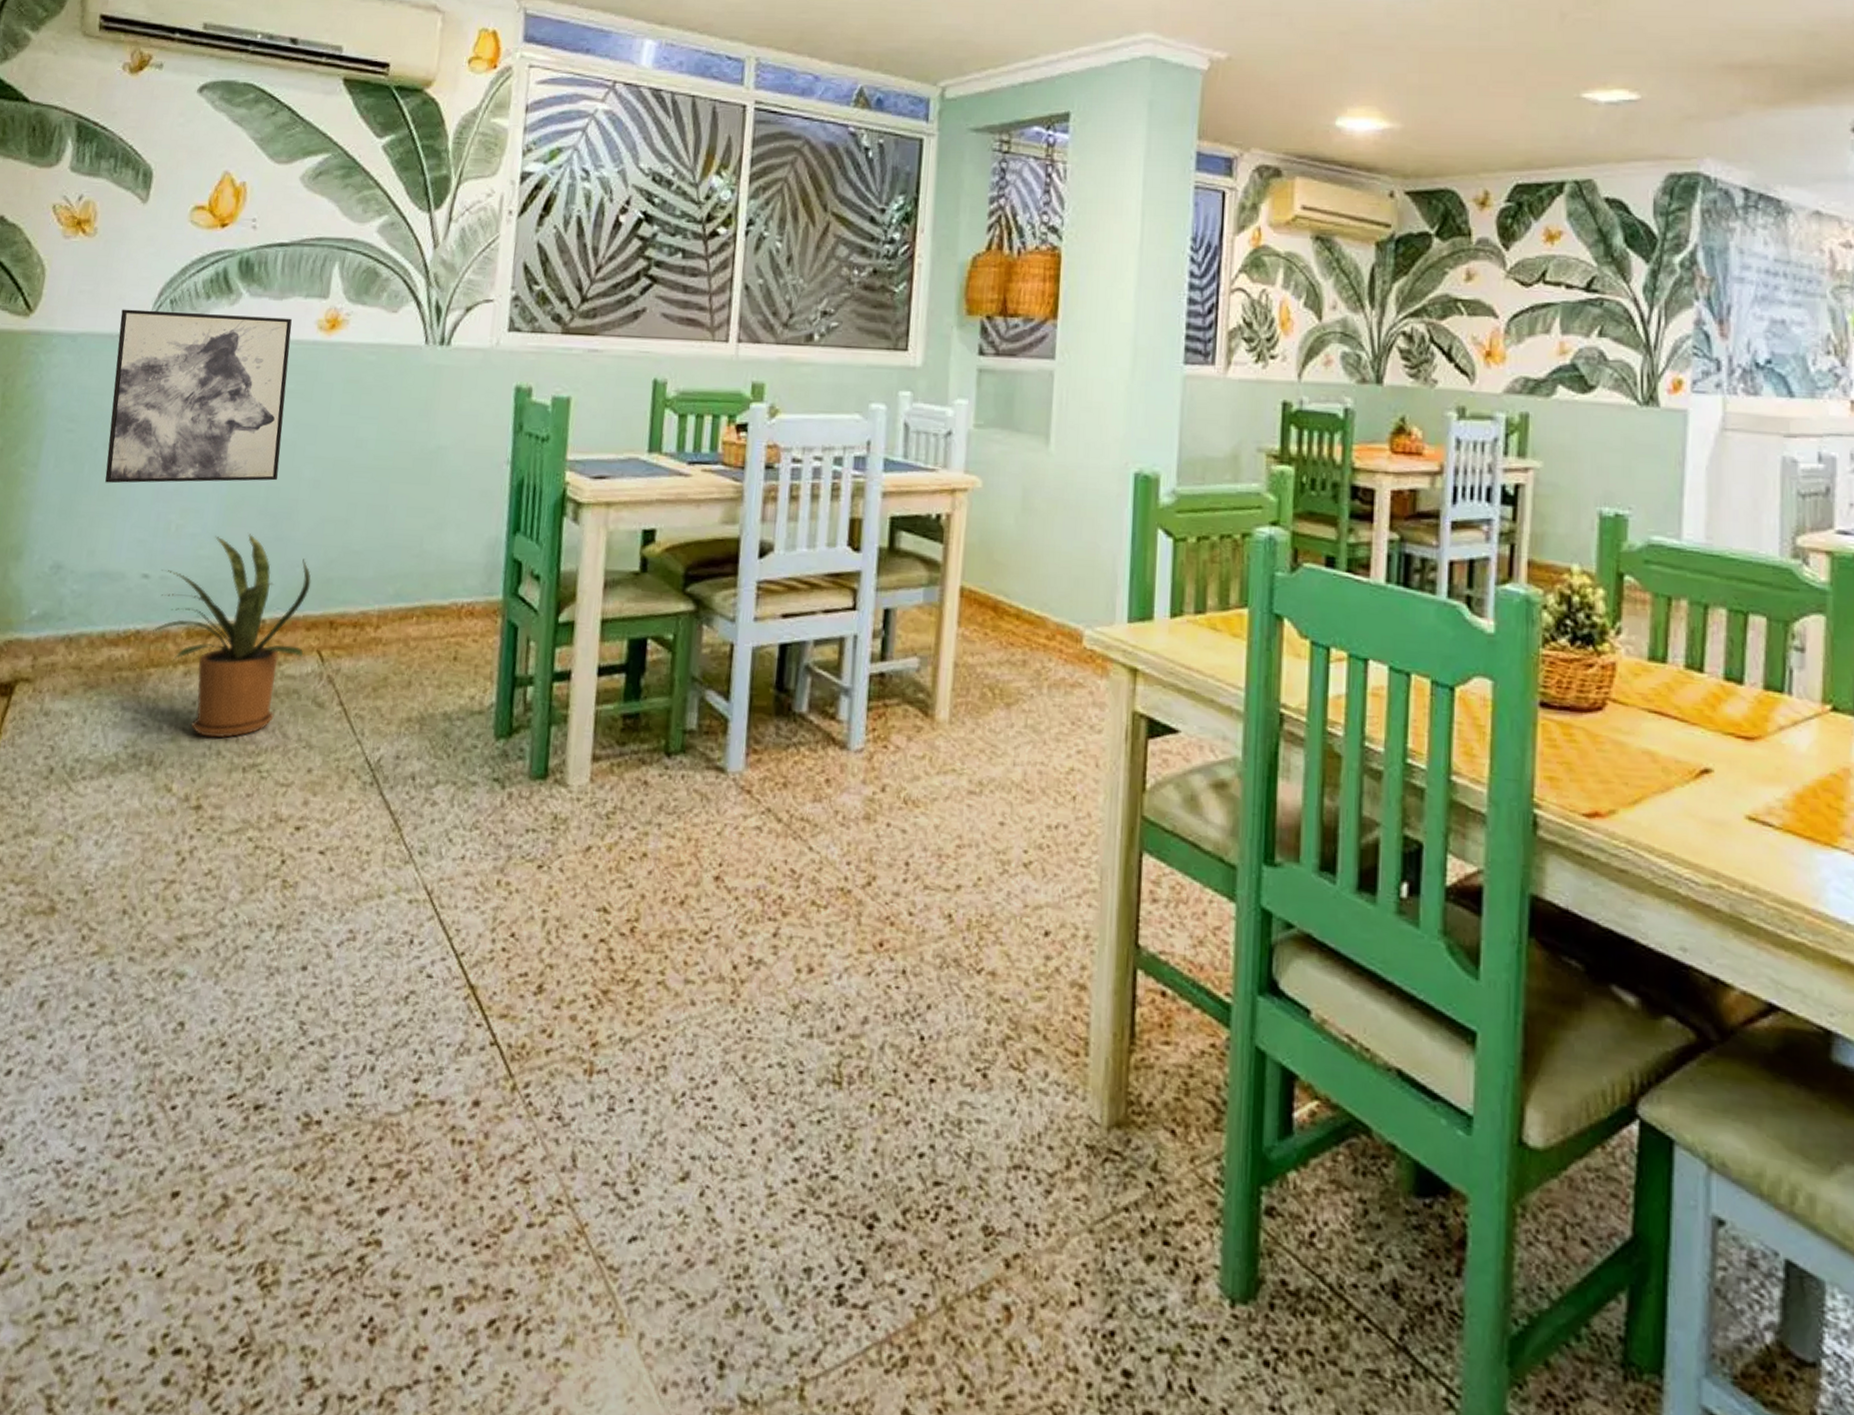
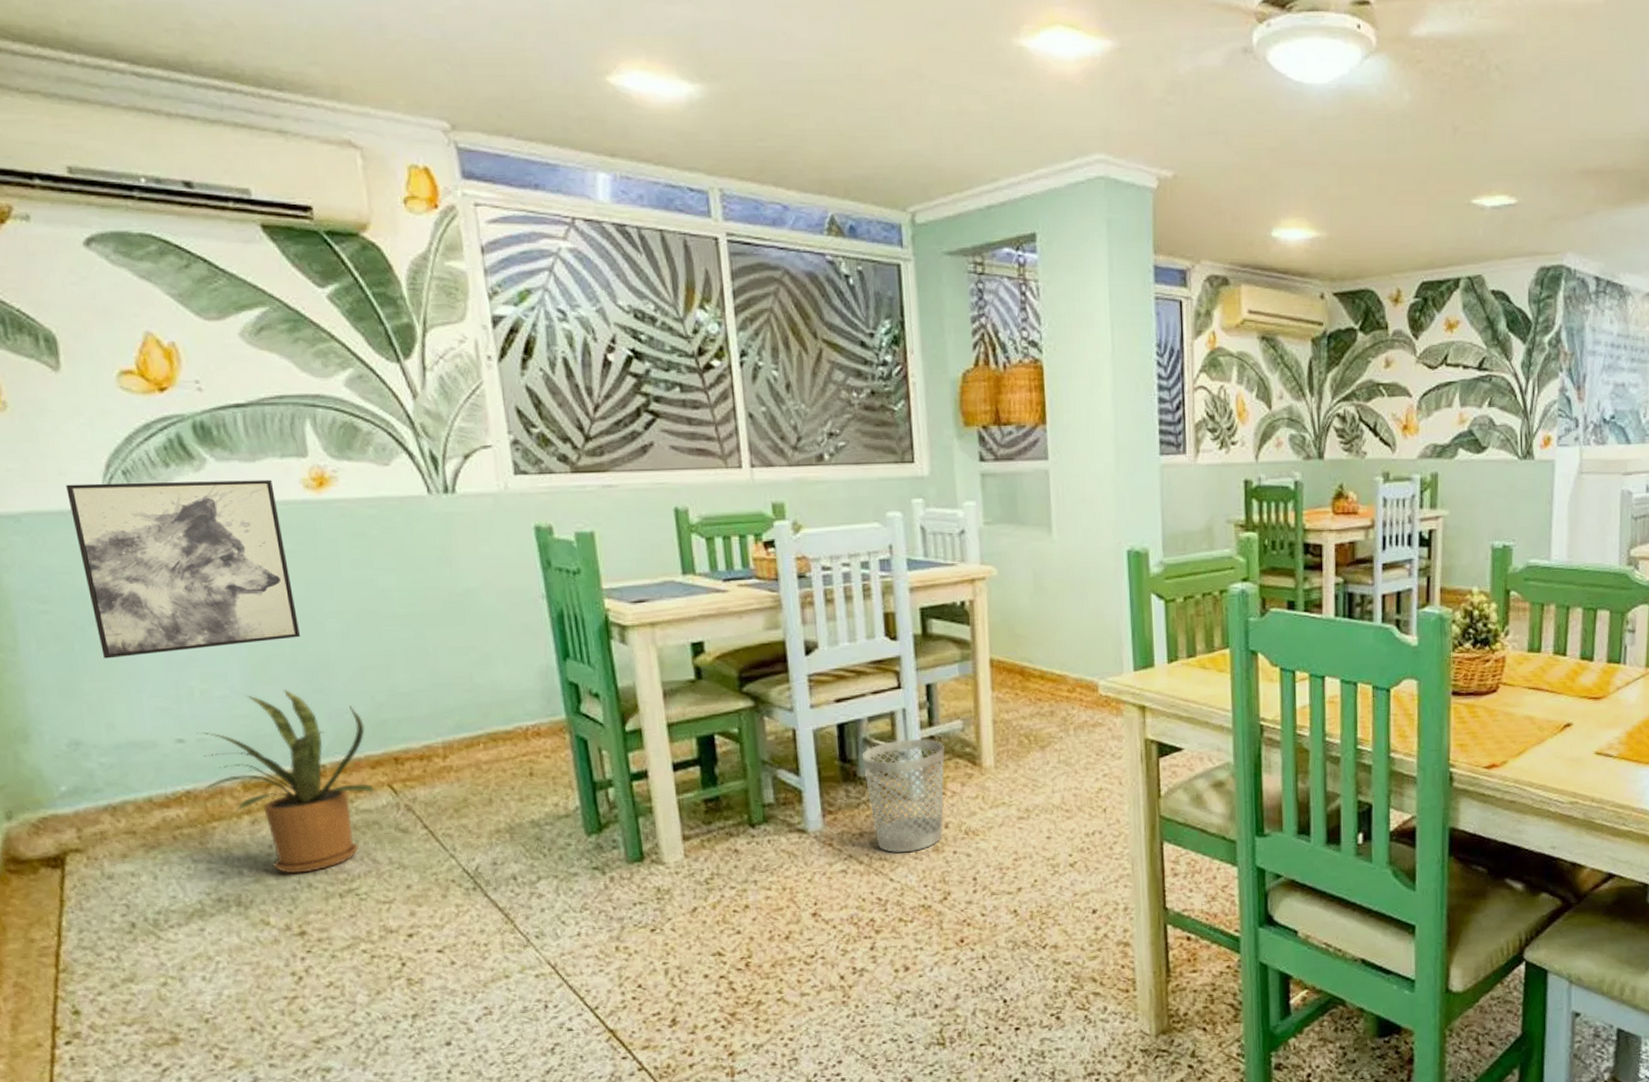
wastebasket: none [799,673,895,817] -> present [861,738,945,853]

